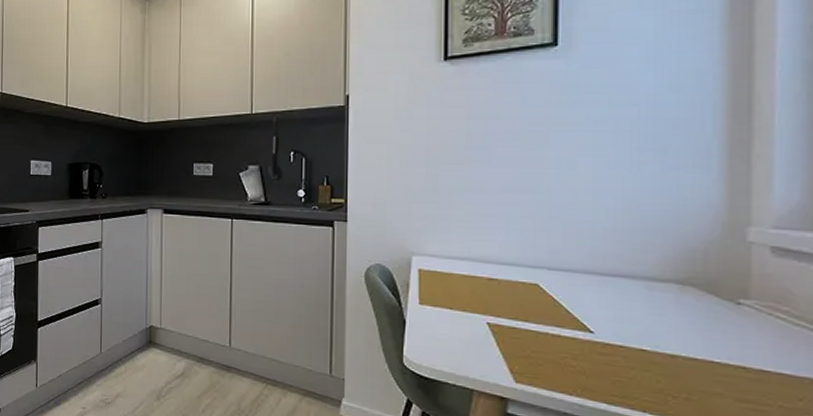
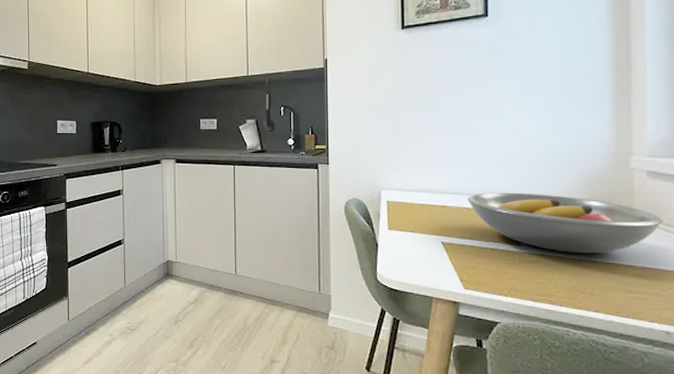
fruit bowl: none [522,264,793,349] -> present [467,192,664,254]

